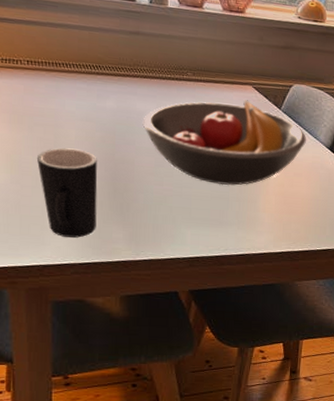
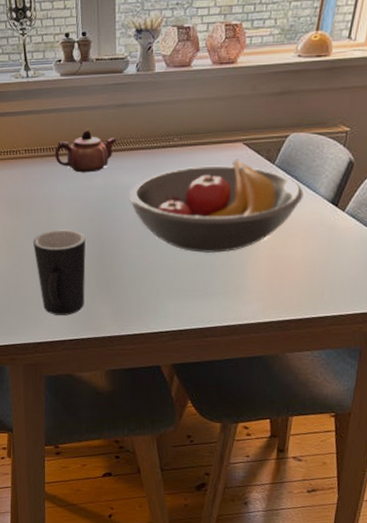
teapot: none [61,49,129,94] -> present [54,129,116,173]

